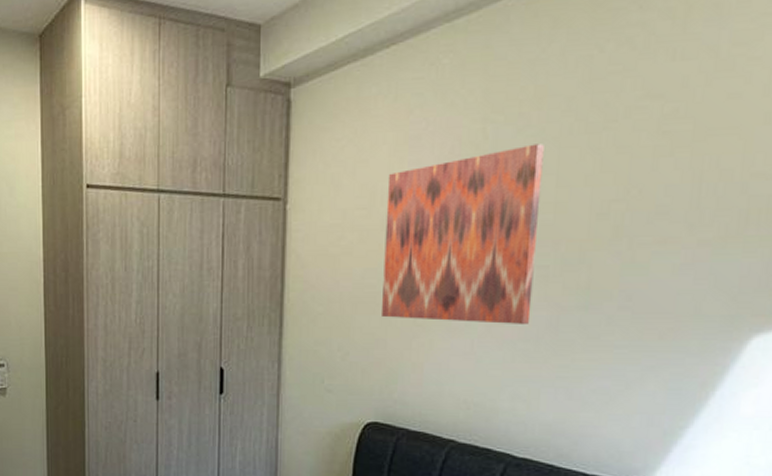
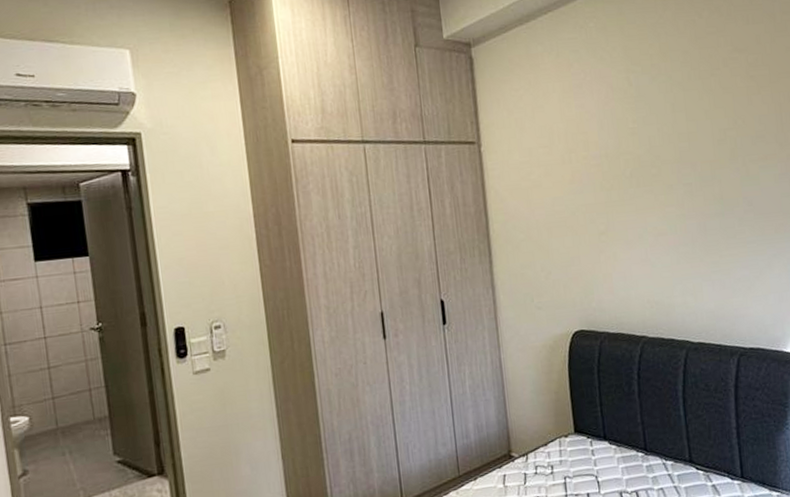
wall art: present [382,144,544,324] -> none [561,88,686,238]

